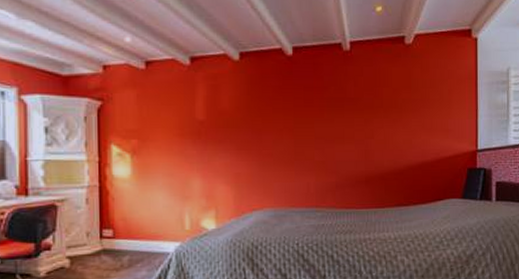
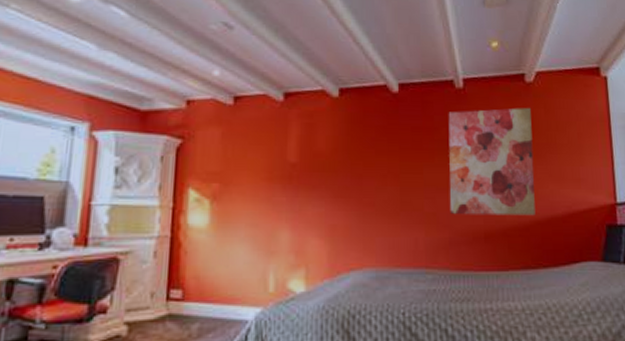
wall art: none [336,68,410,163] -> present [448,108,536,216]

